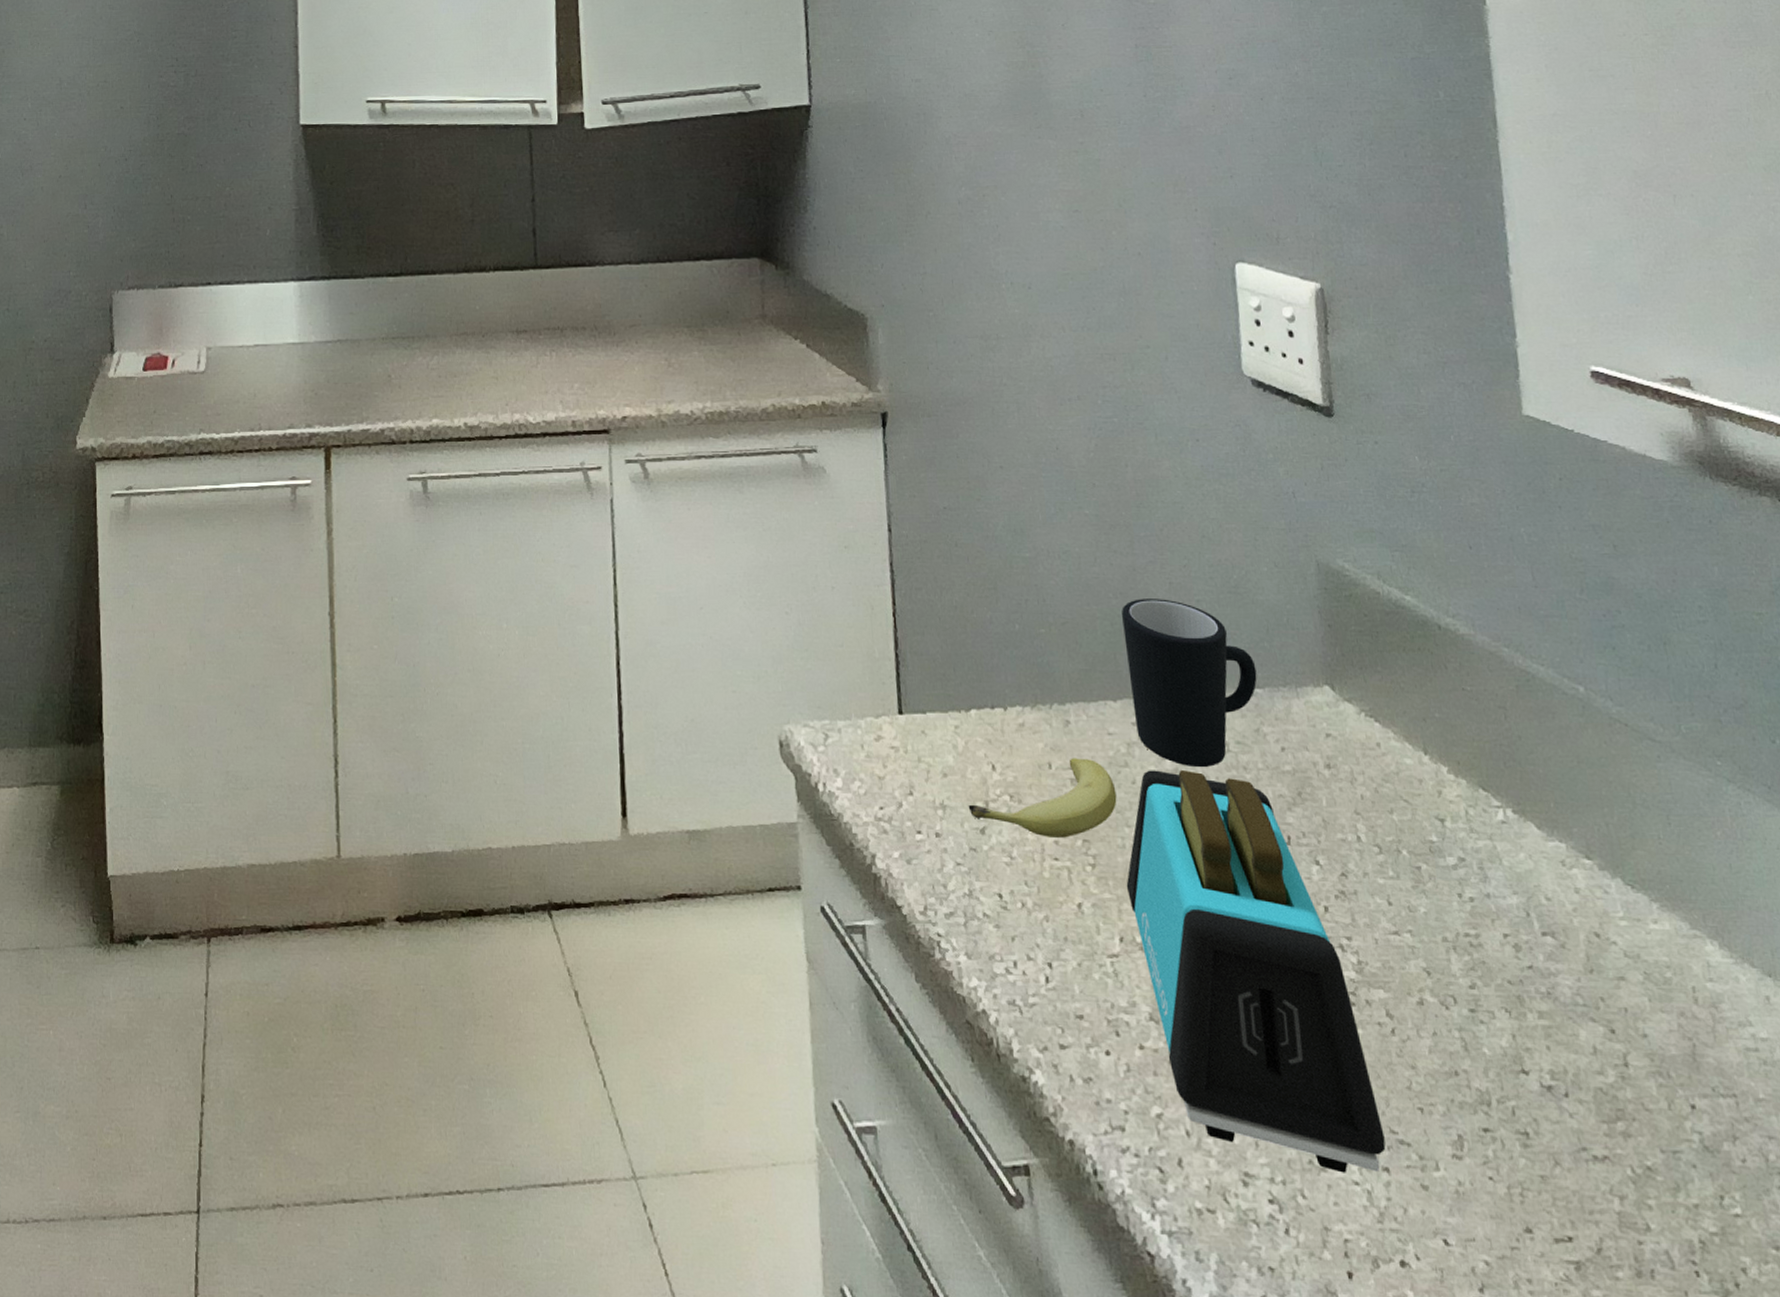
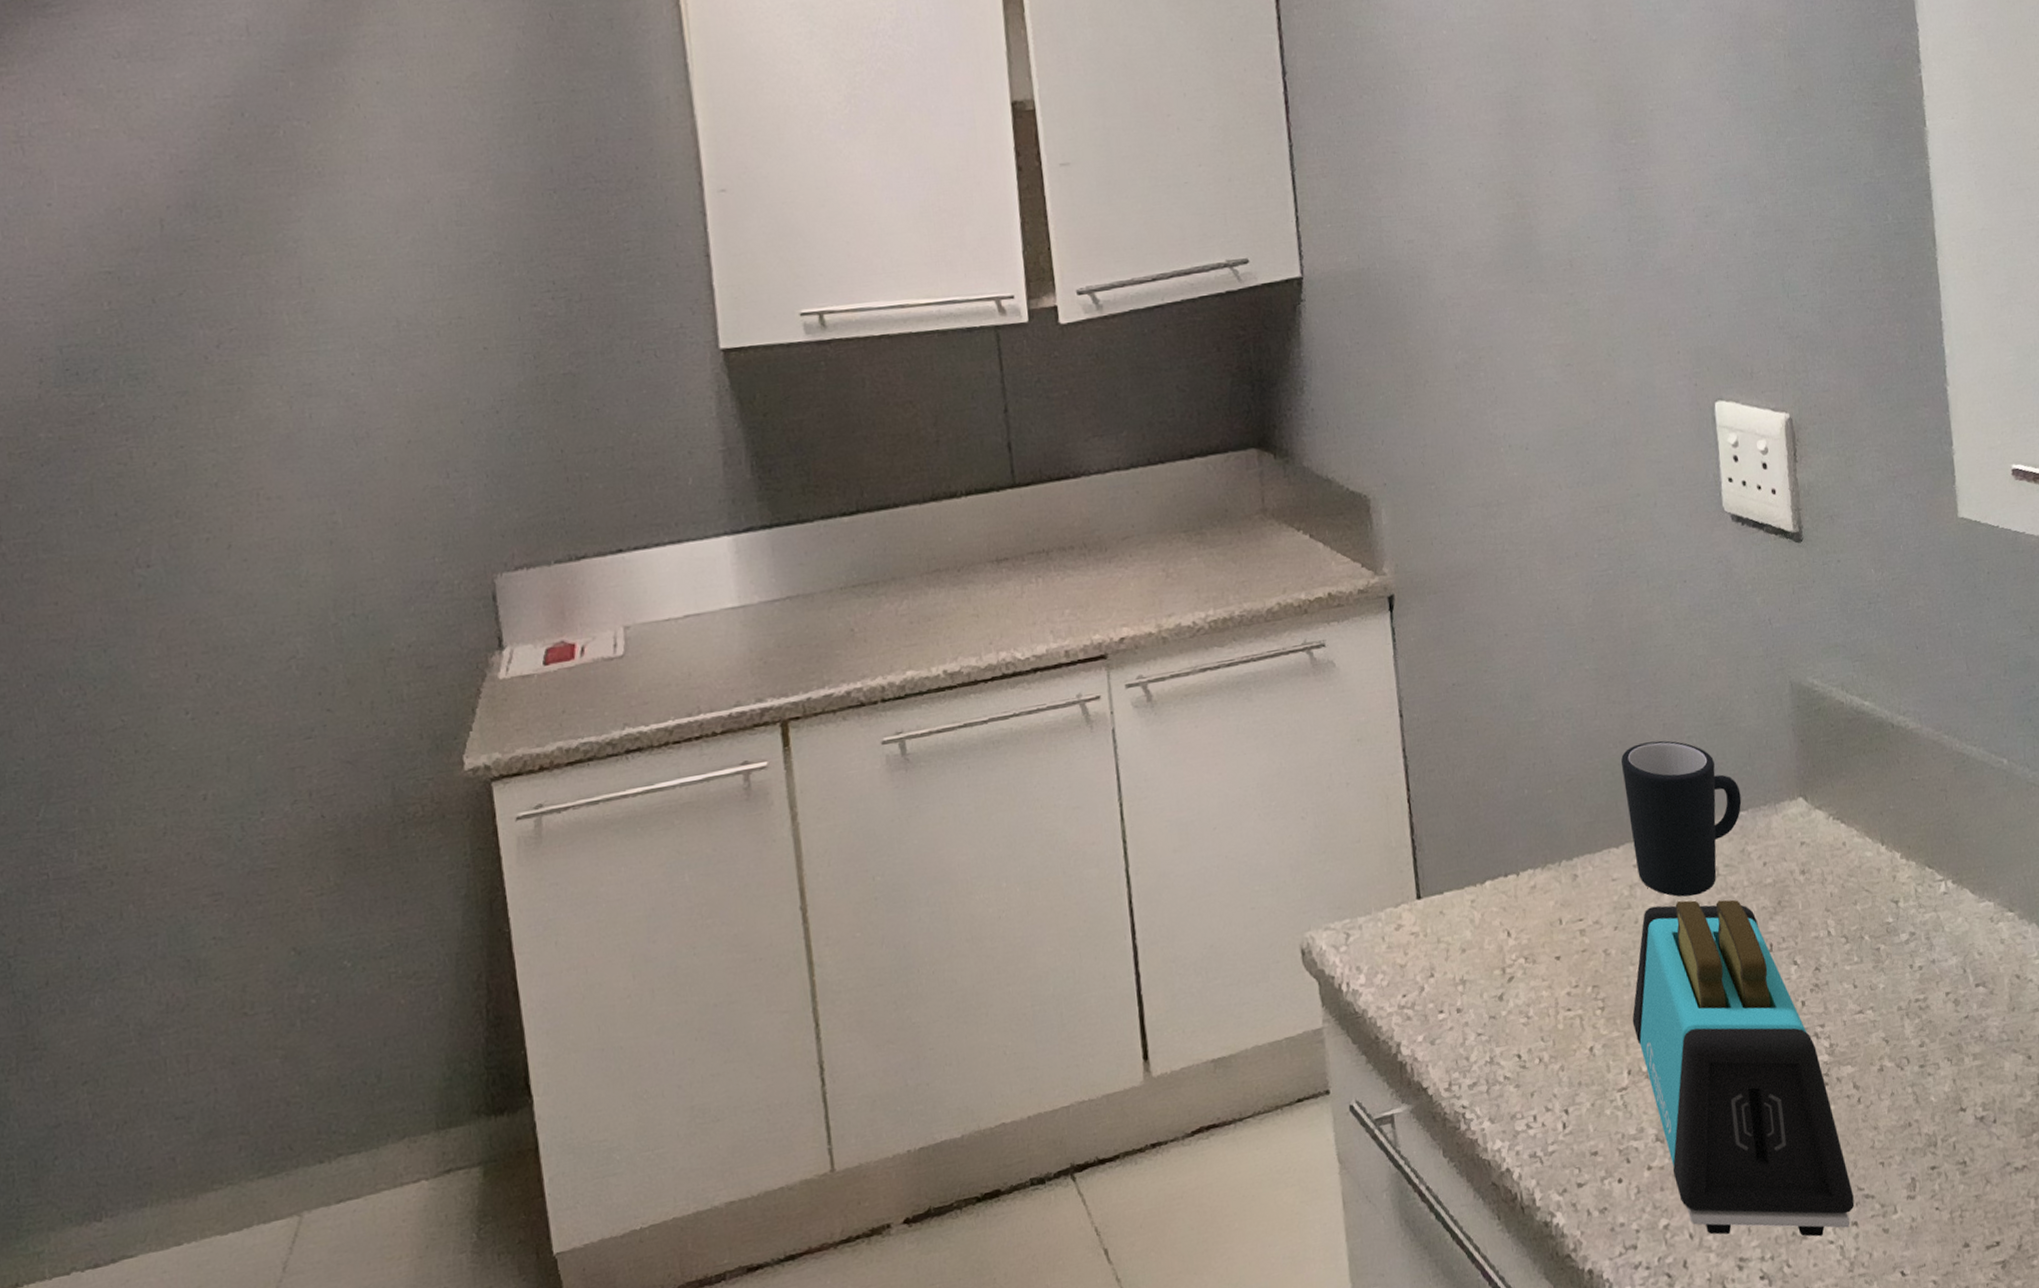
fruit: present [968,758,1117,838] -> none [1486,907,1622,991]

